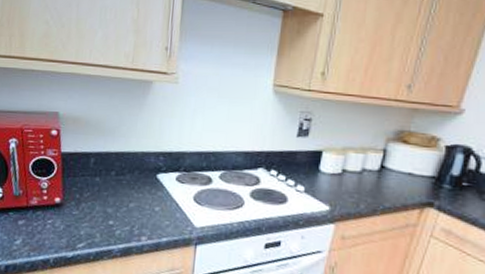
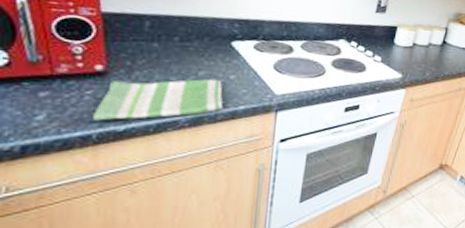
dish towel: none [51,210,149,248] -> present [93,78,224,121]

